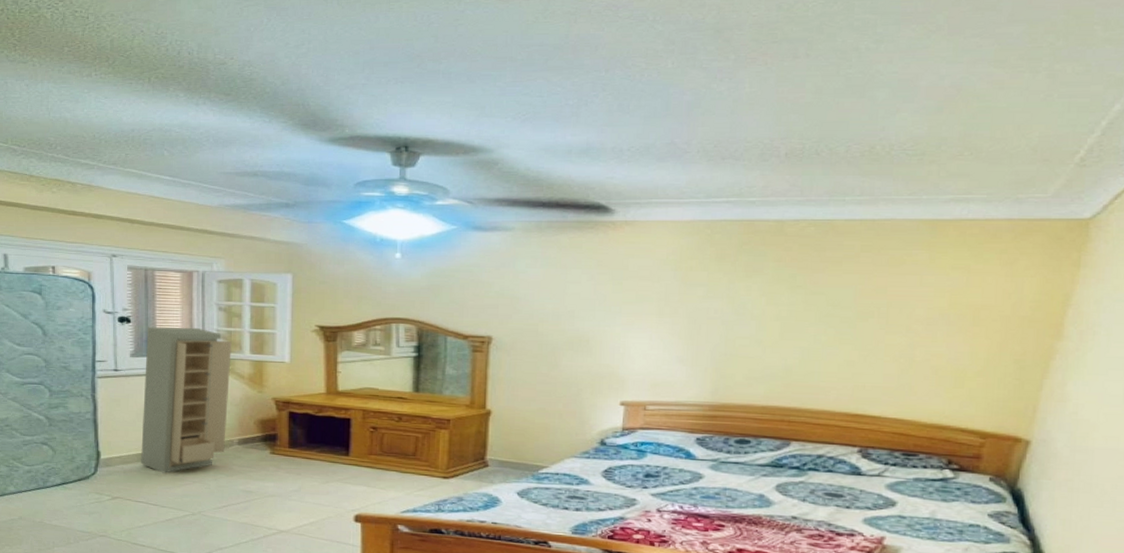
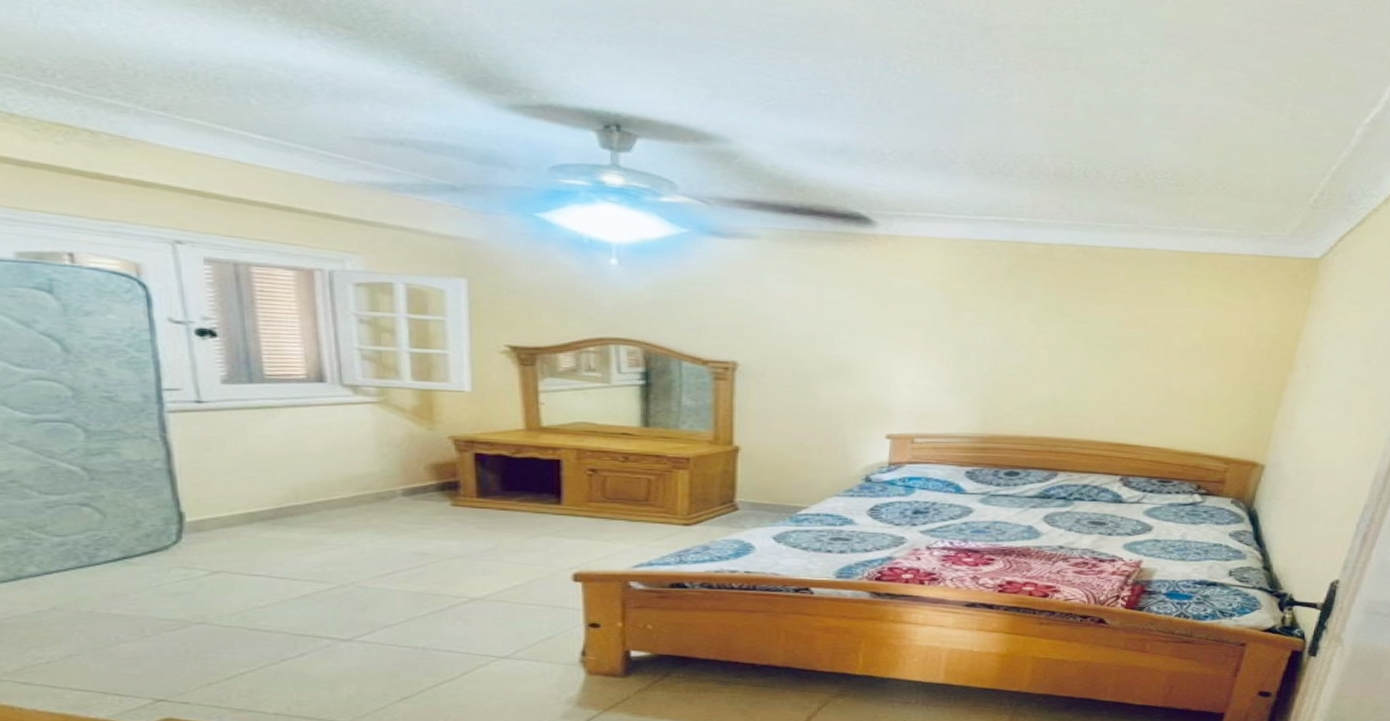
storage cabinet: present [141,327,232,473] -> none [246,343,384,537]

